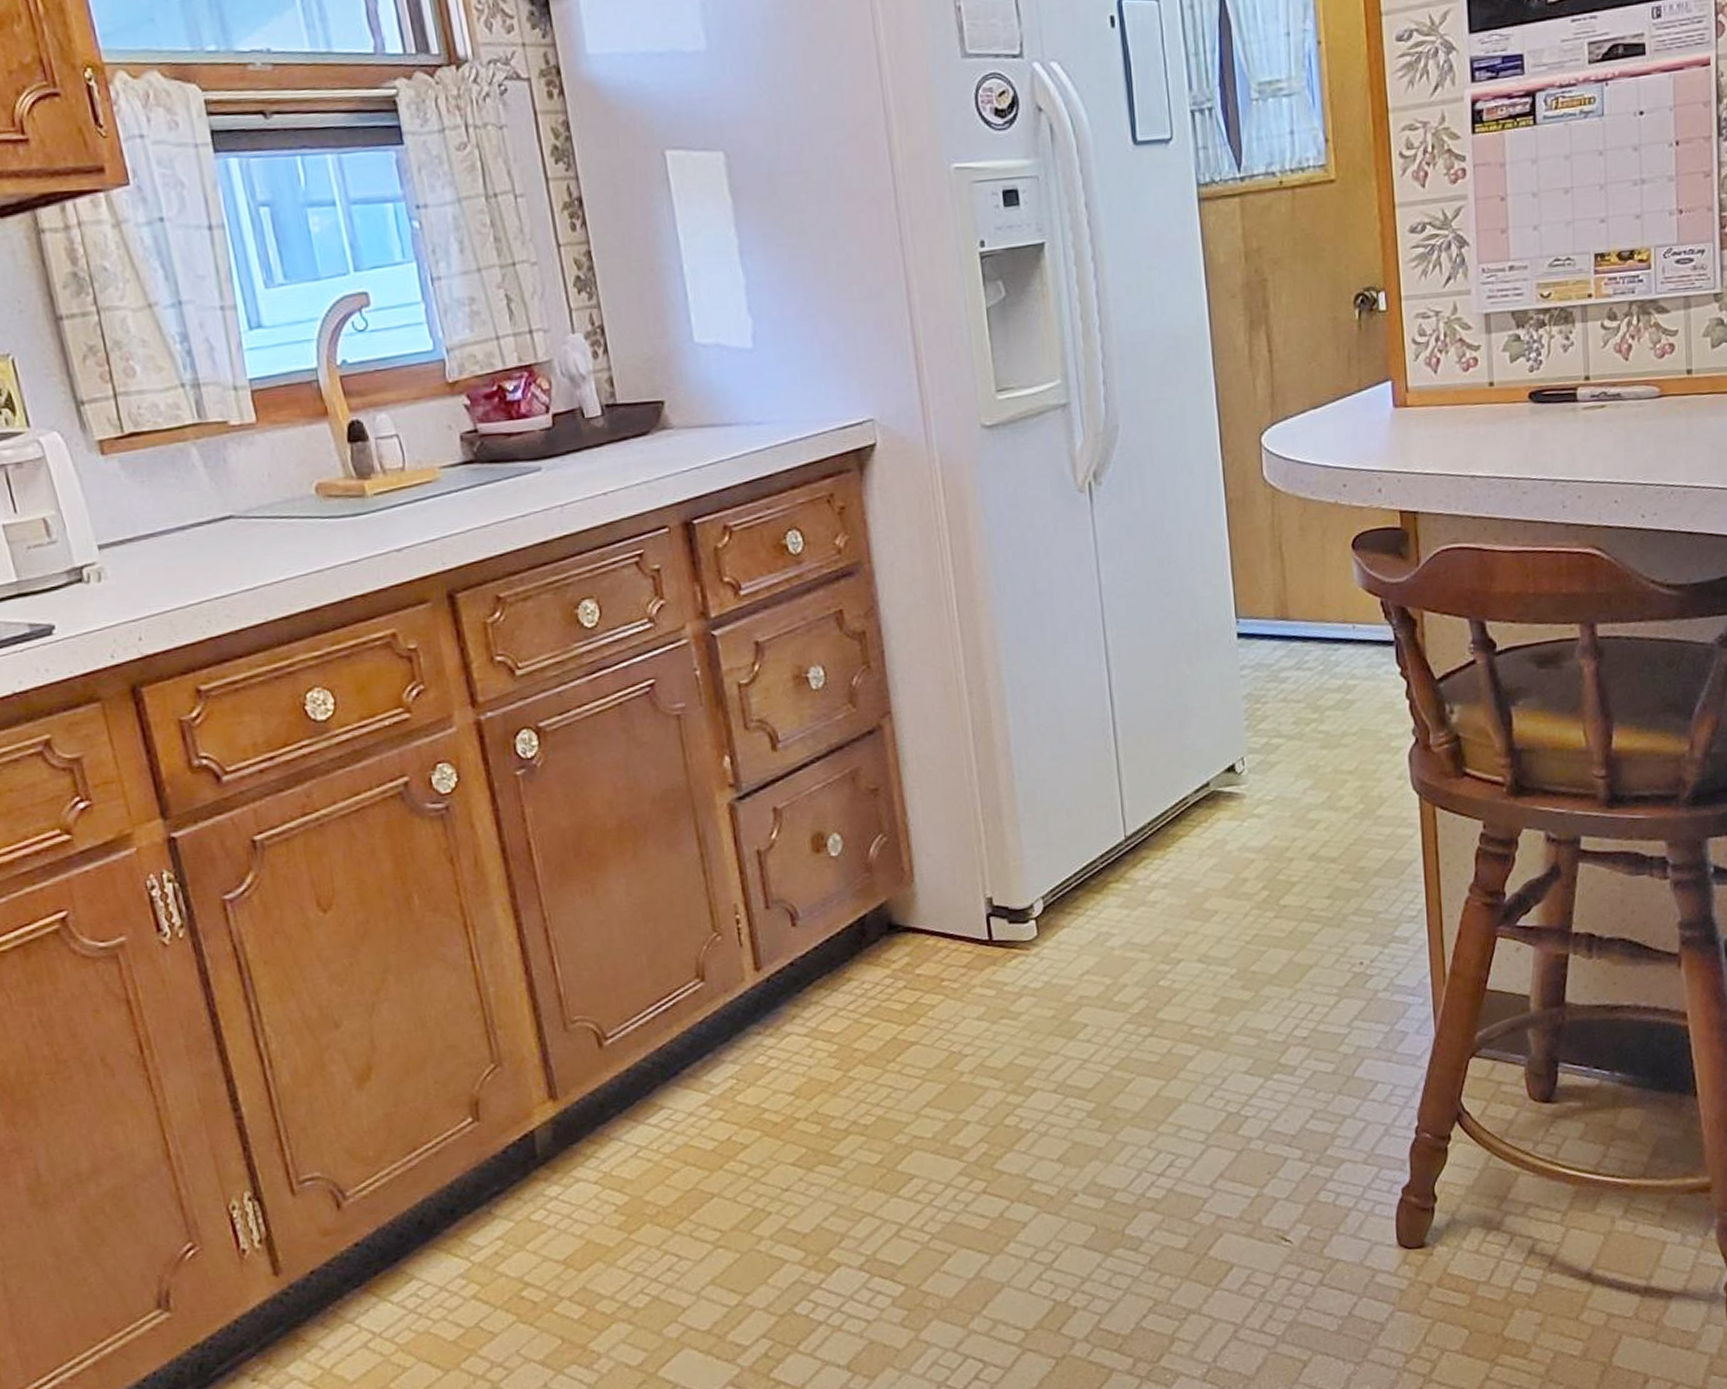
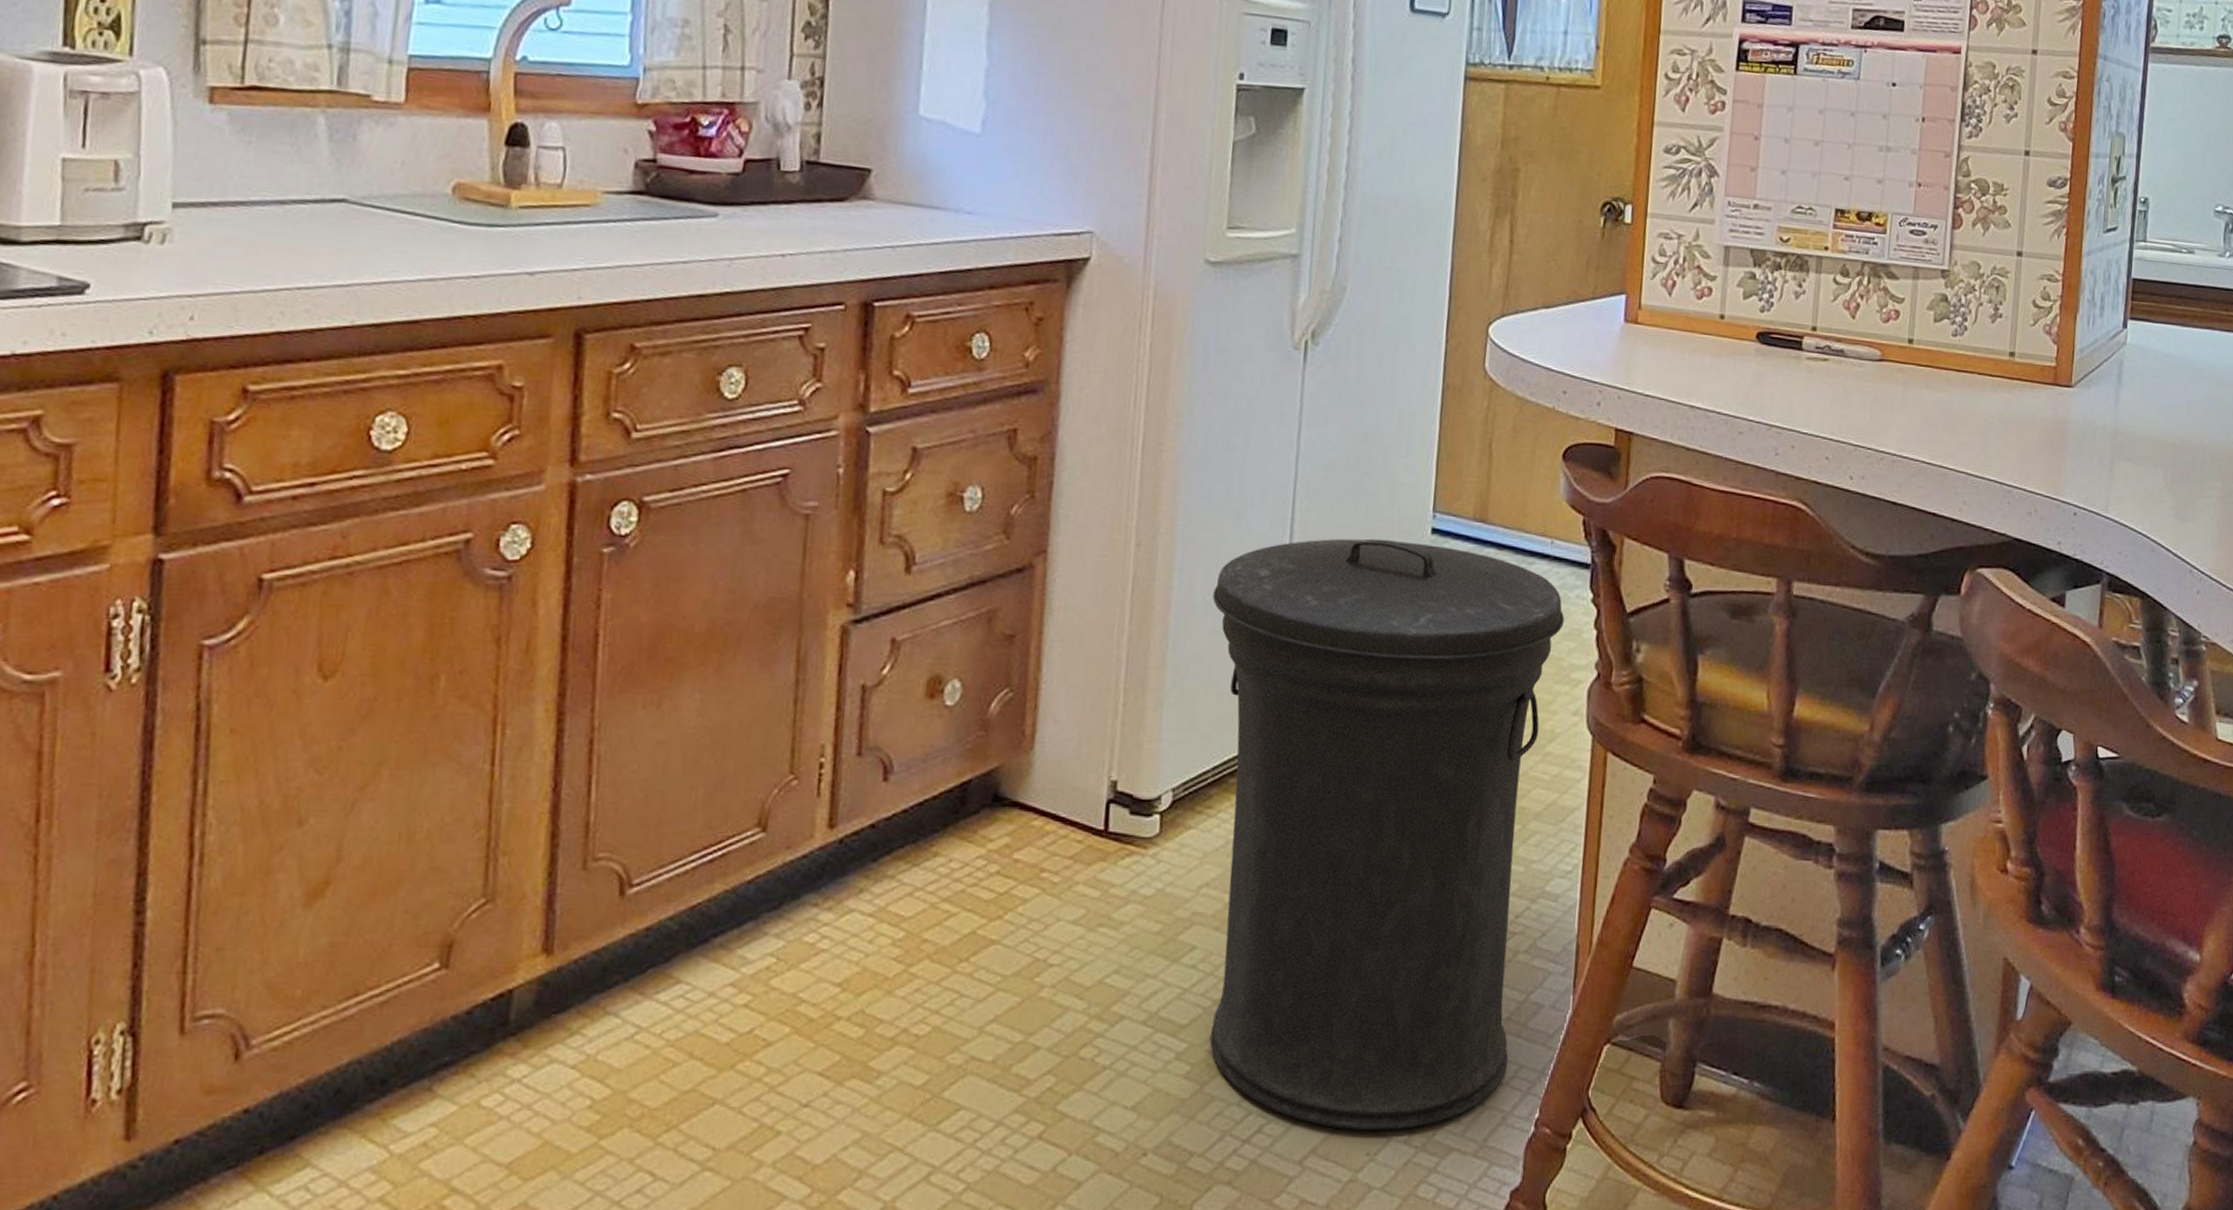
trash can: none [1046,648,1383,1156] -> present [1209,538,1565,1131]

